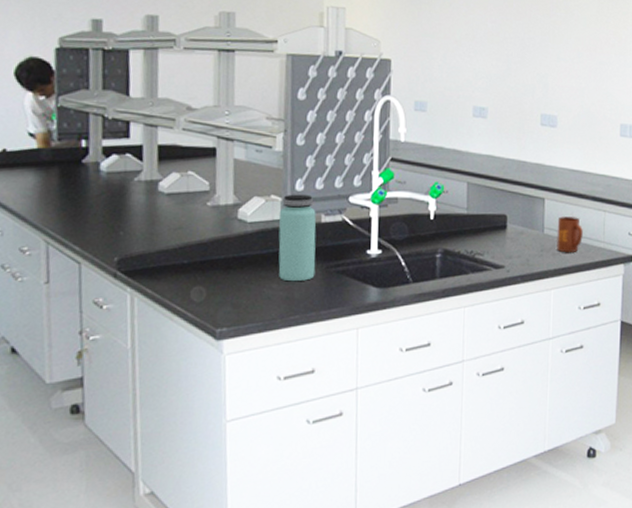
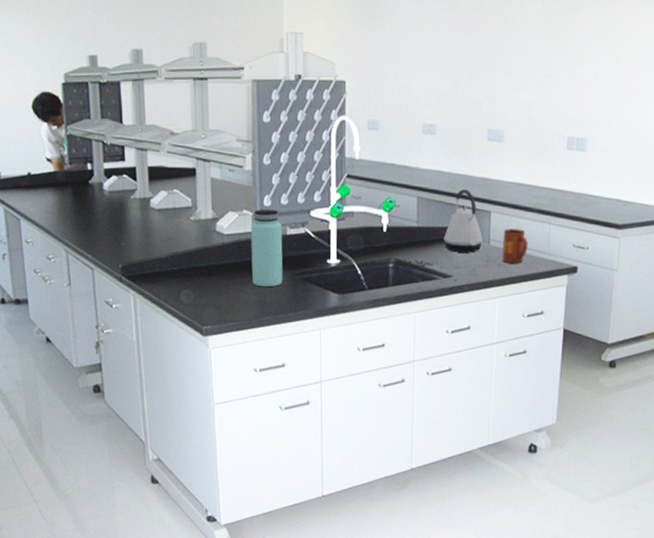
kettle: none [495,175,537,242] -> present [444,189,484,253]

